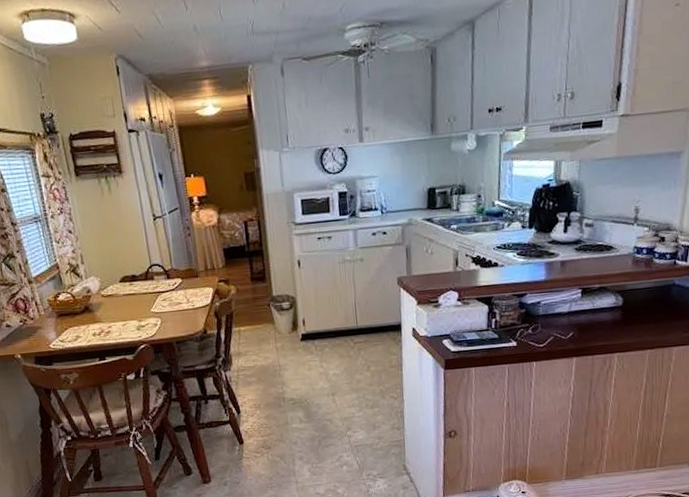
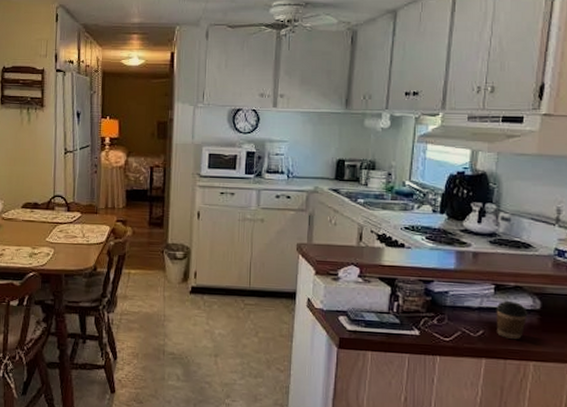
coffee cup: none [583,302,612,337] -> present [496,301,528,340]

